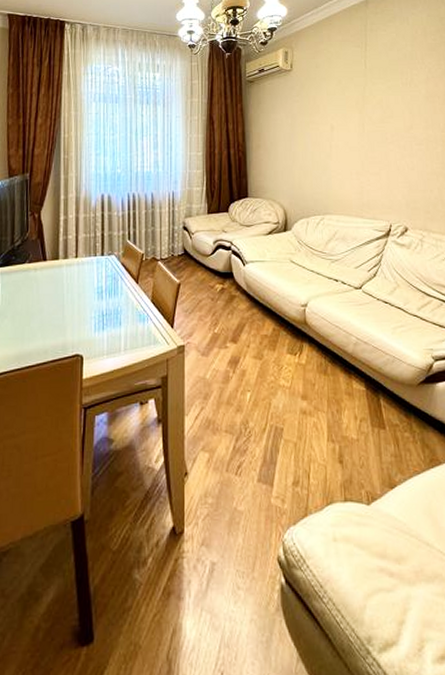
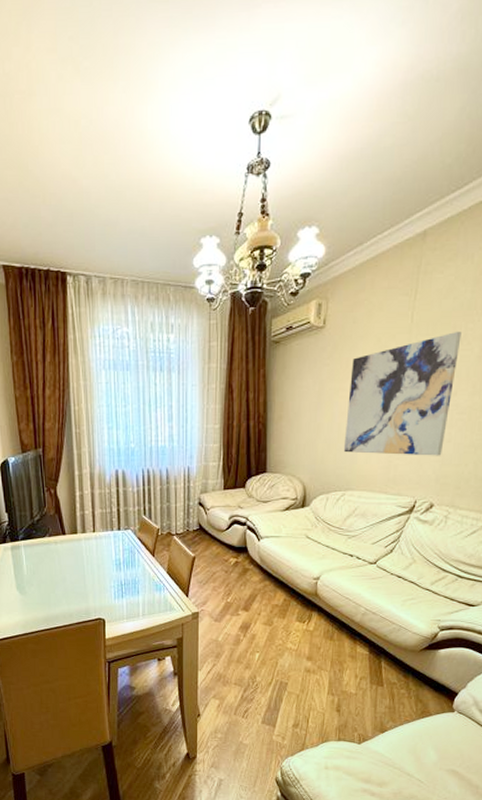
wall art: none [318,76,409,182] -> present [343,331,462,456]

